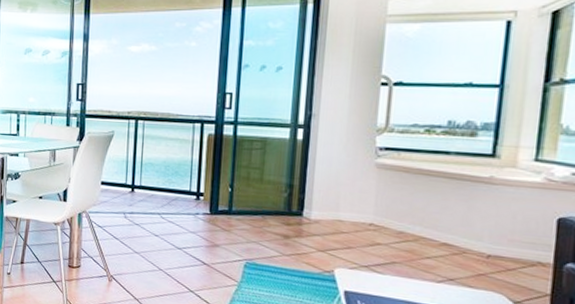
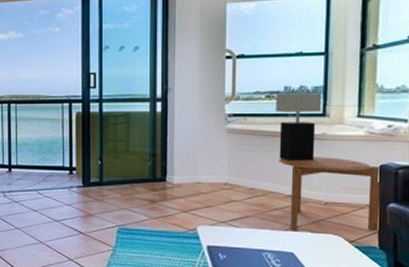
table lamp: none [435,128,494,207] -> present [276,93,323,162]
side table: none [435,200,560,294] -> present [279,157,382,232]

